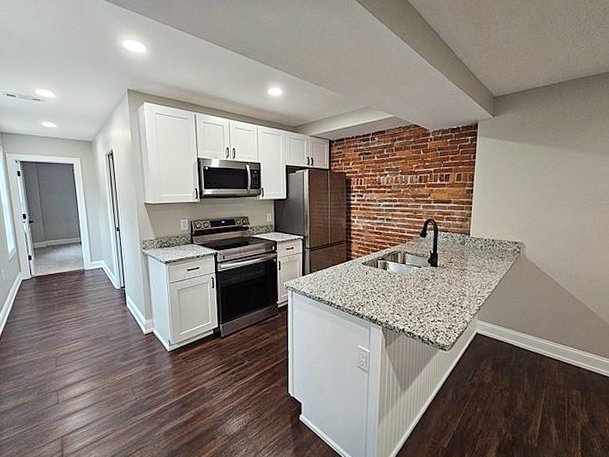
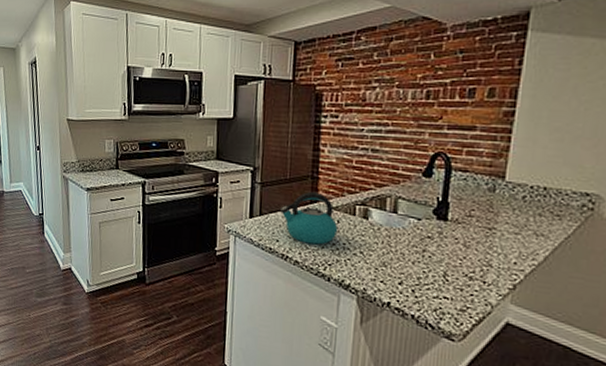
kettle: none [325,253,367,292] -> present [280,192,339,245]

